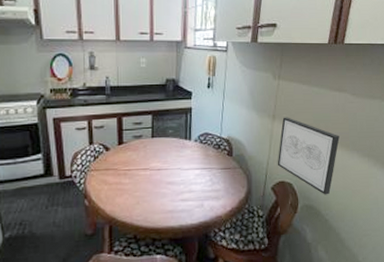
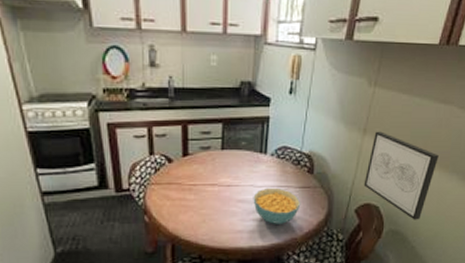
cereal bowl: none [181,169,224,203] -> present [253,187,301,224]

